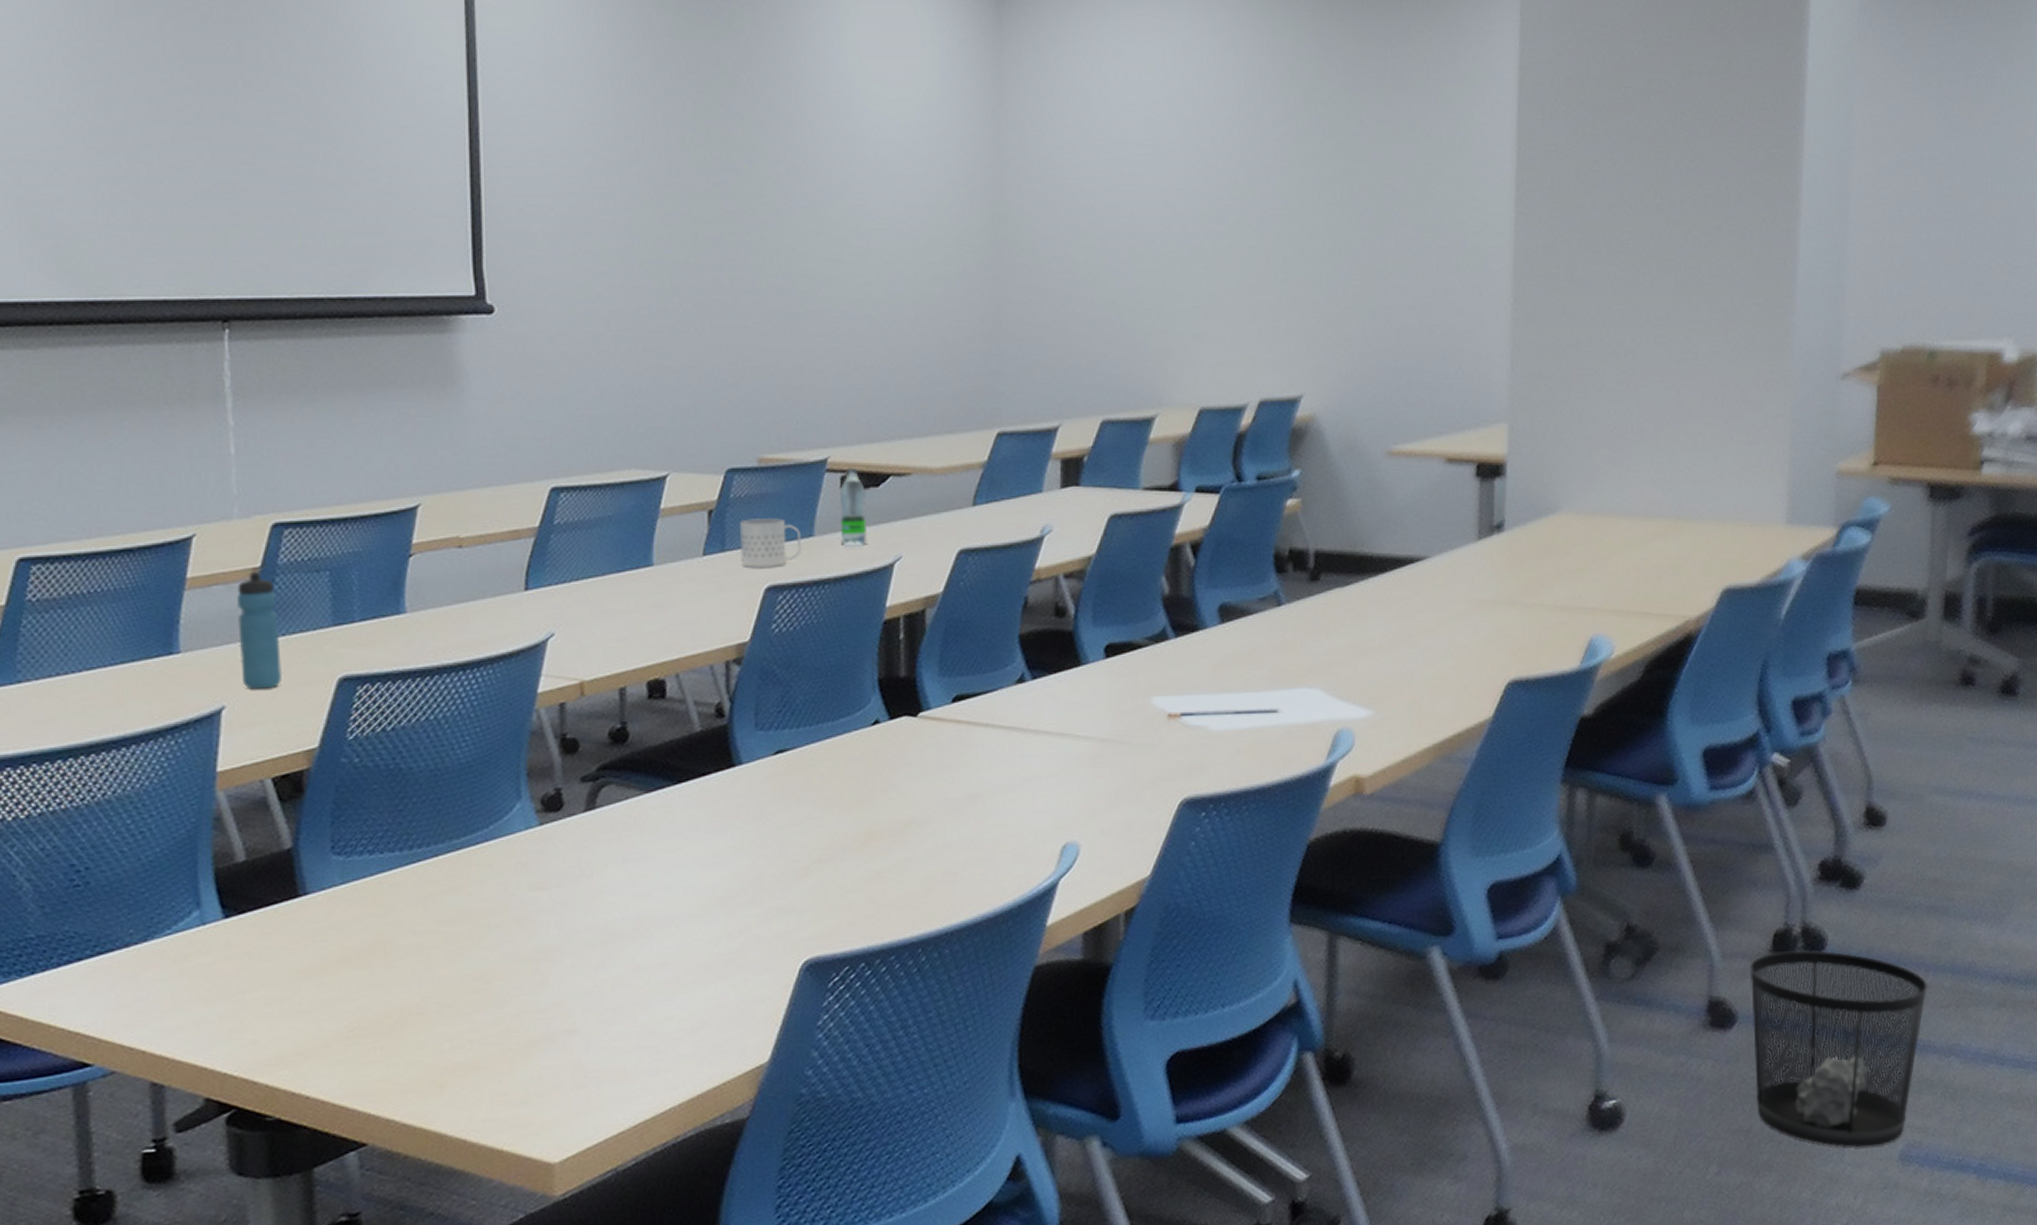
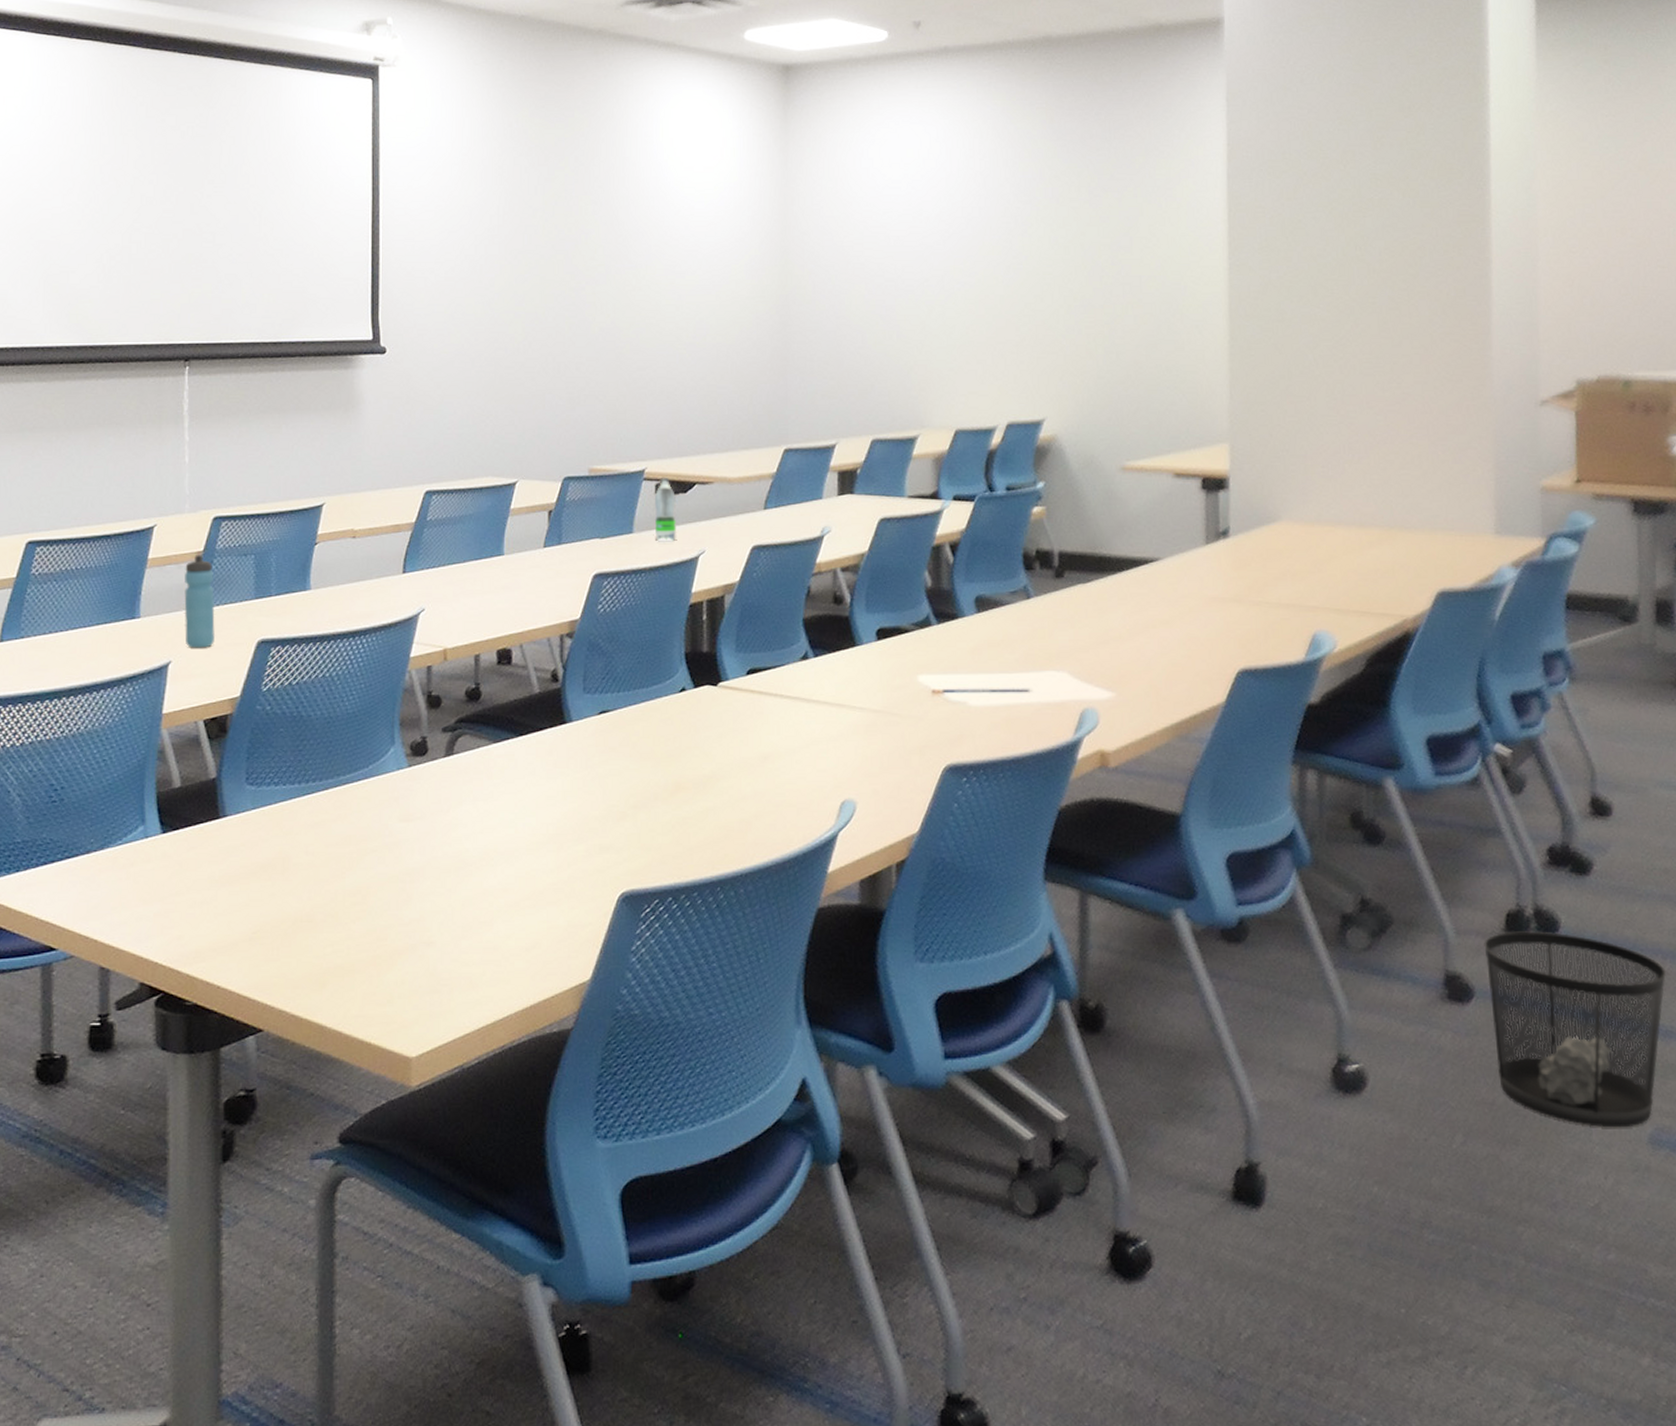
mug: present [739,517,802,569] -> none [572,516,624,559]

